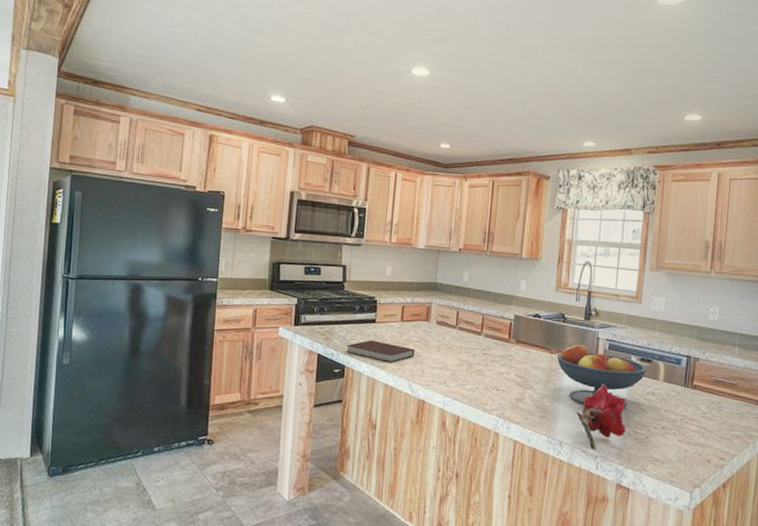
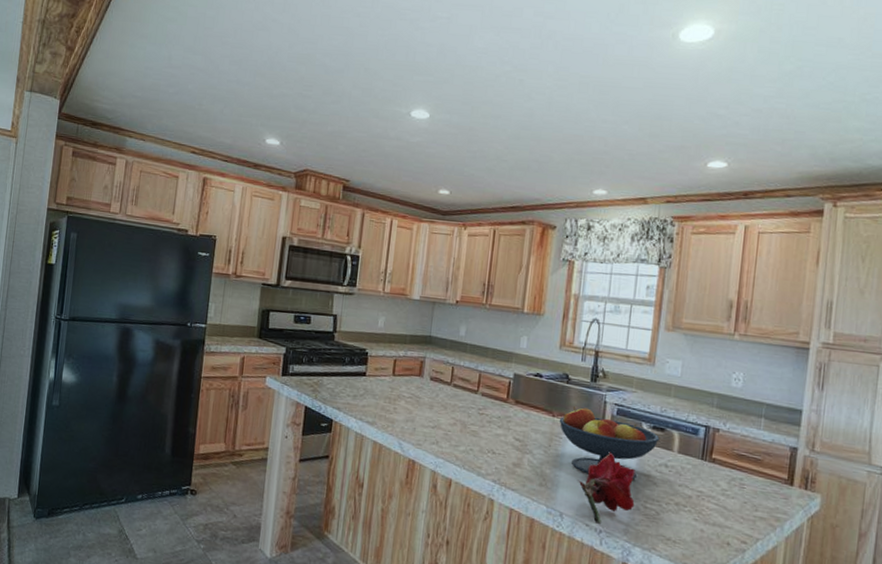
notebook: present [346,340,415,363] -> none [334,394,407,419]

